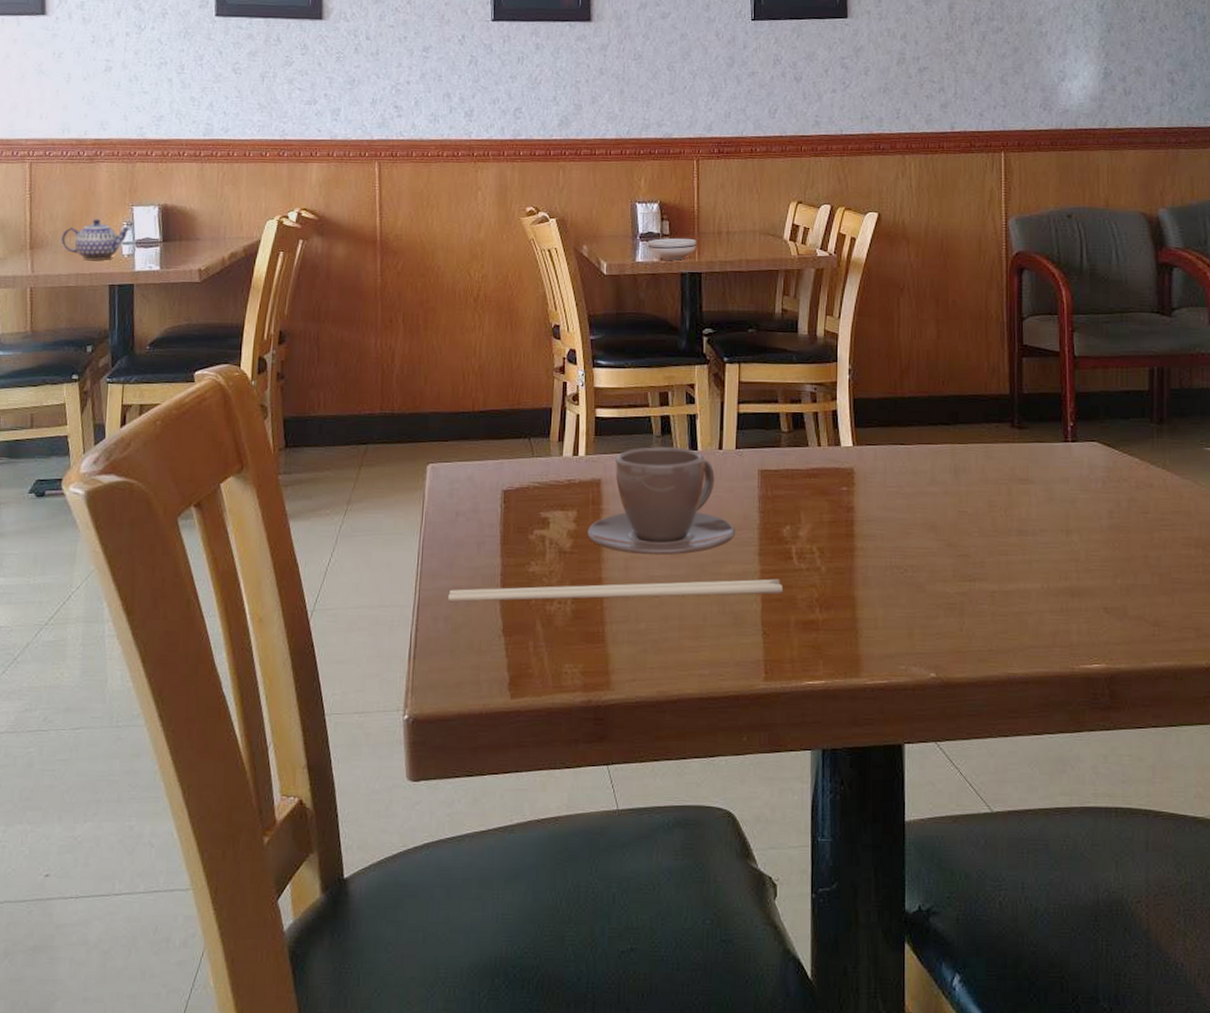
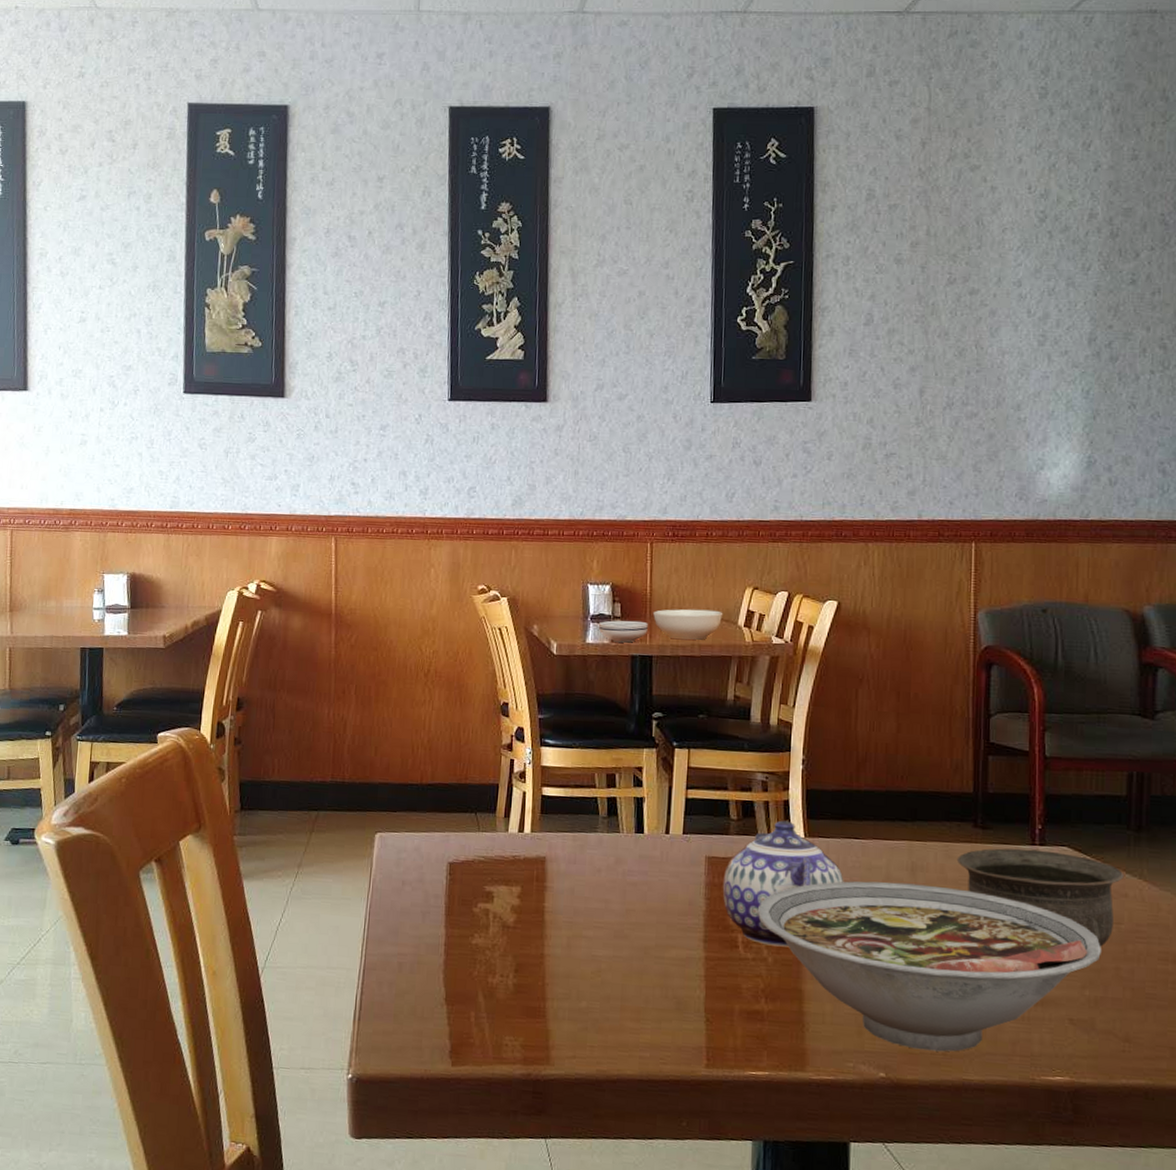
teapot: present [62,218,132,261] -> none [38,584,102,625]
chopsticks: present [448,578,783,602] -> none [393,956,728,982]
teacup: present [587,447,736,556] -> none [531,827,681,937]
bowl: none [700,224,769,256] -> present [652,609,723,640]
teapot: none [775,430,892,555] -> present [722,820,844,947]
soup bowl: none [809,485,1132,648] -> present [757,881,1102,1052]
bowl: none [996,446,1149,536] -> present [956,848,1124,947]

